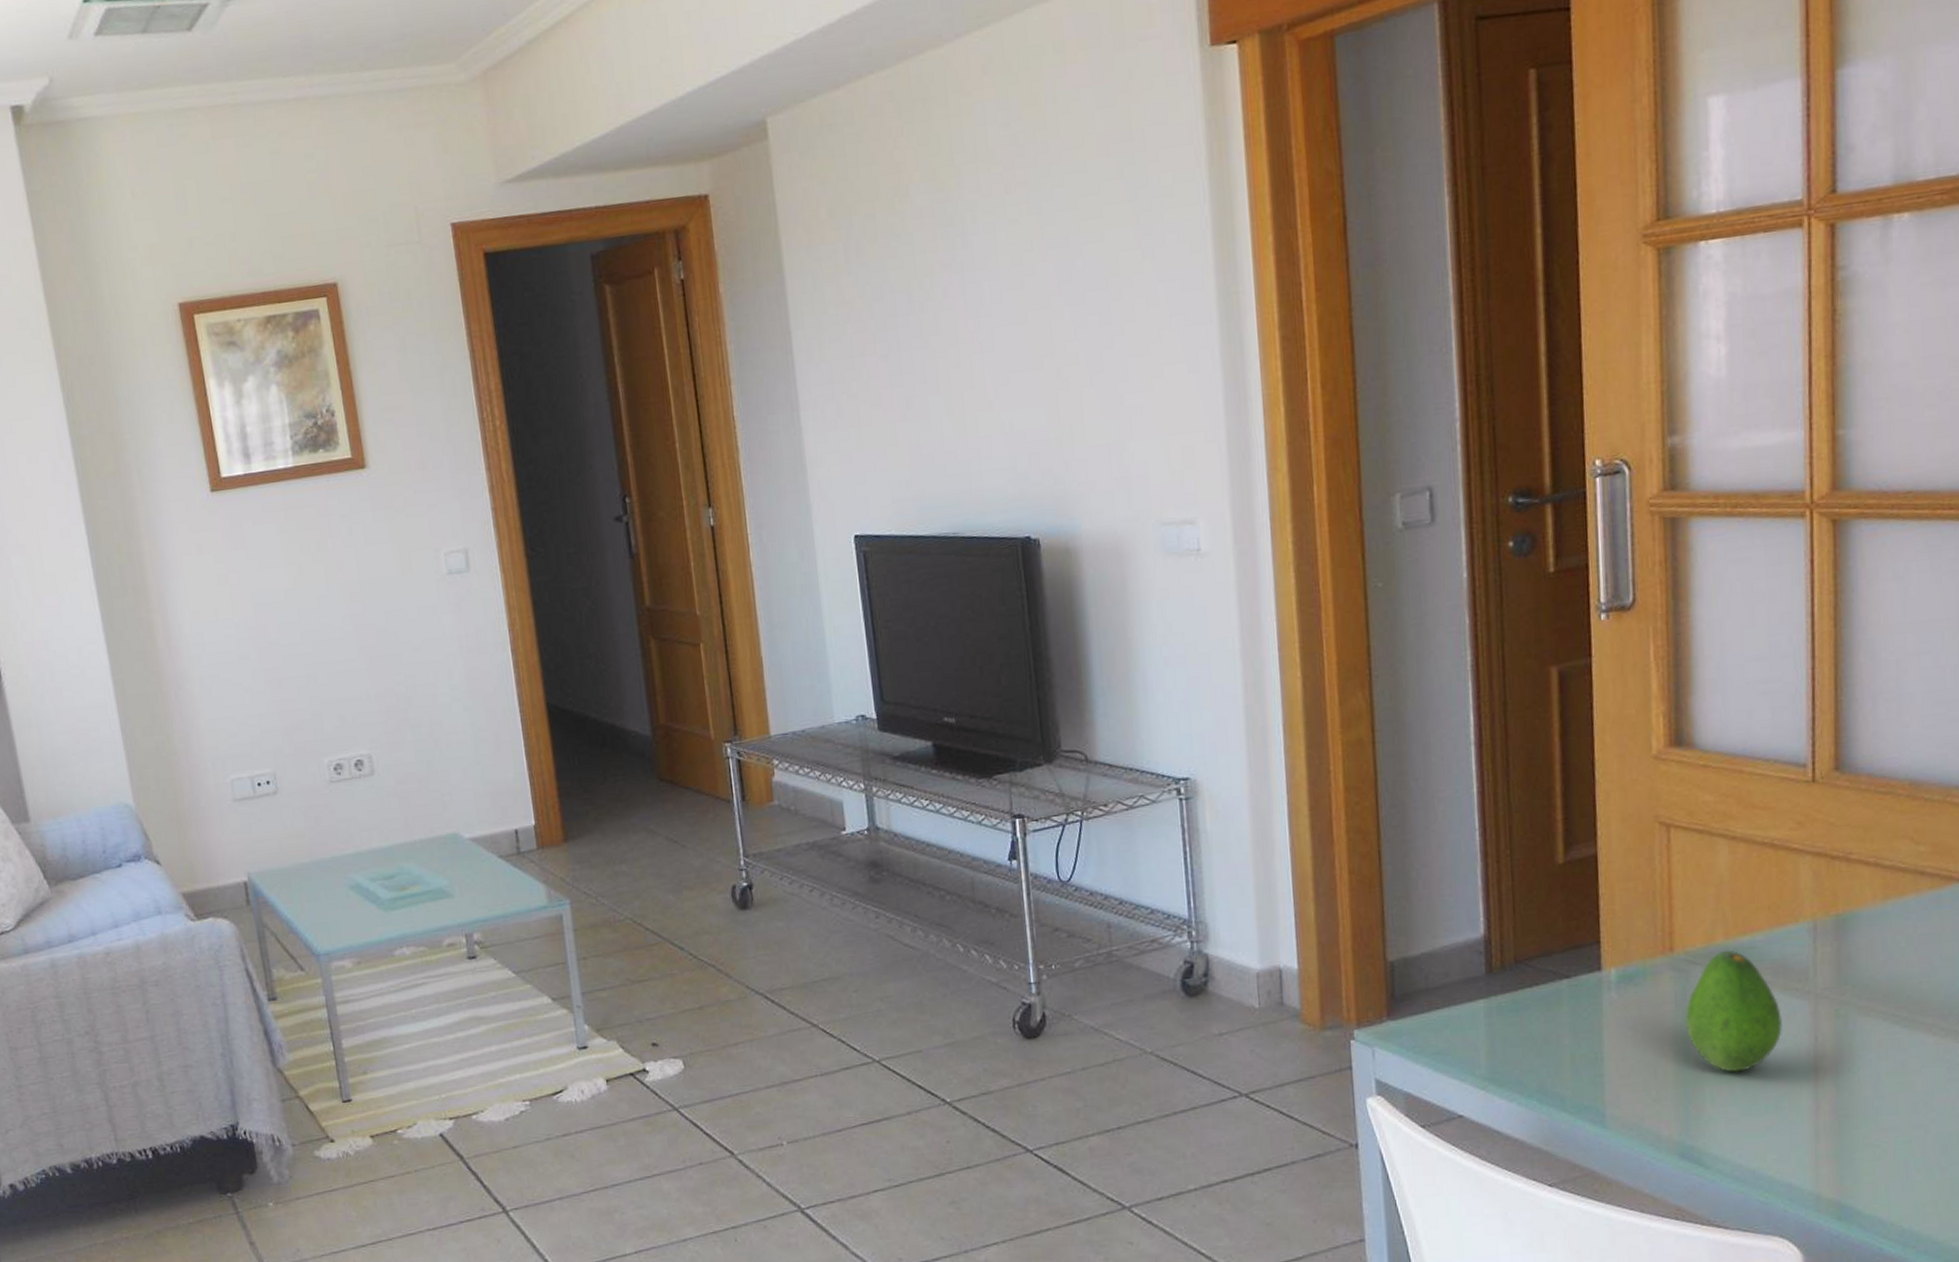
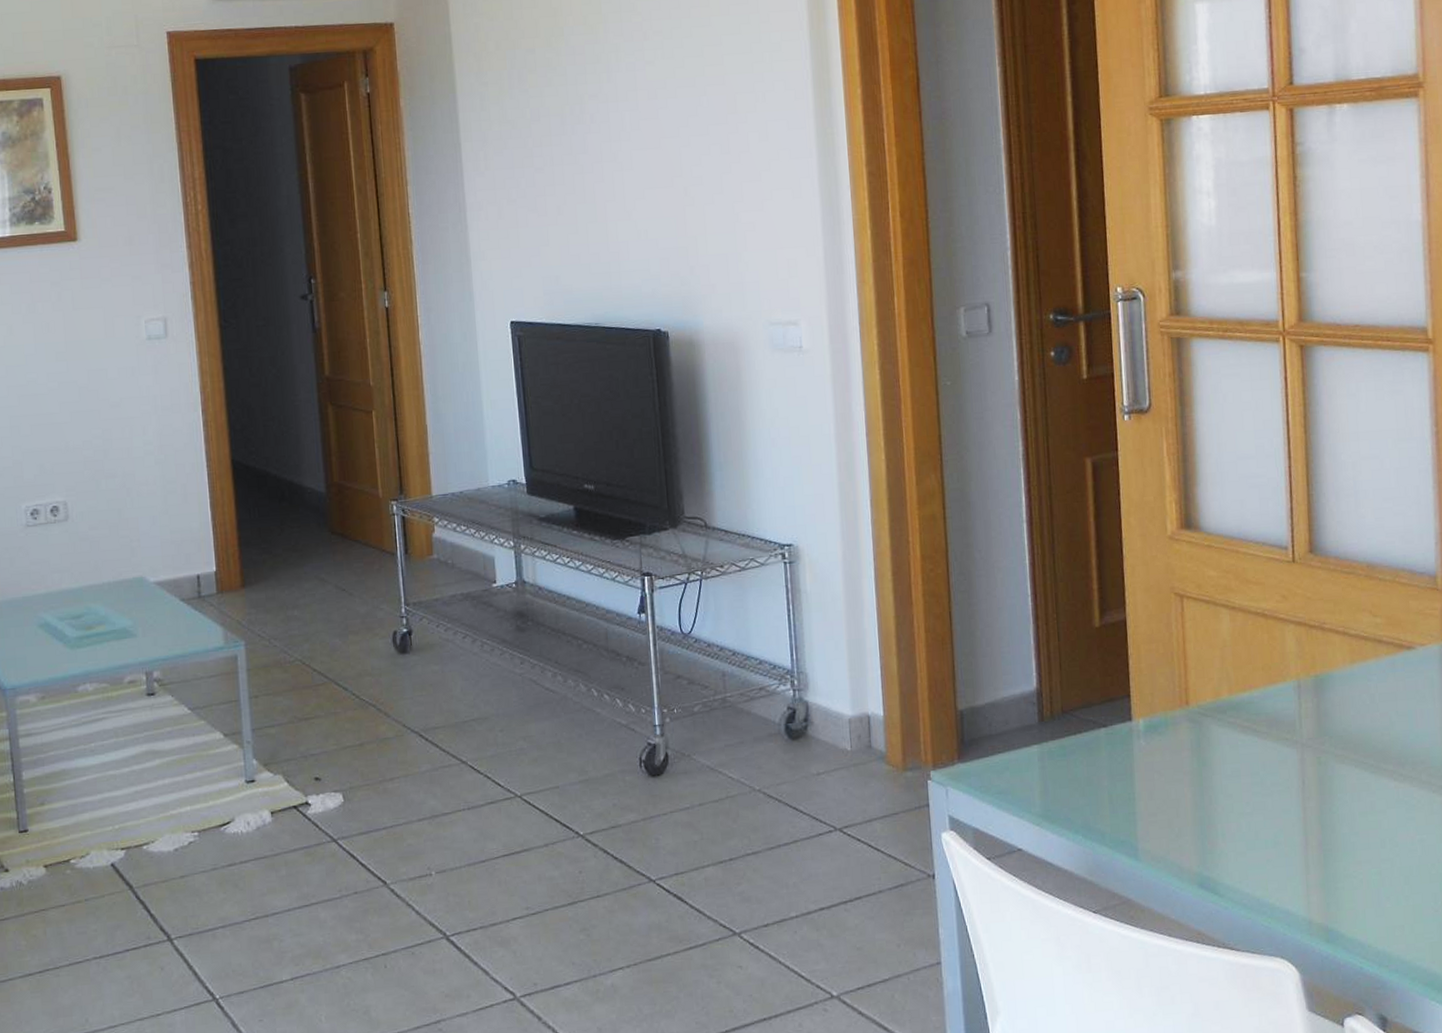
fruit: present [1685,950,1782,1072] -> none [1199,704,1277,811]

